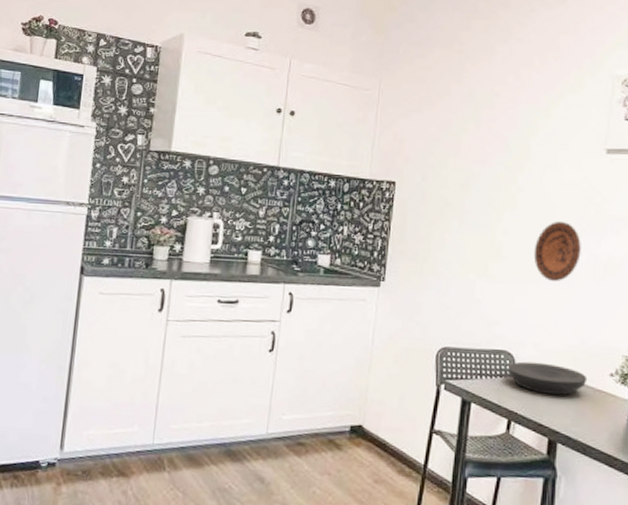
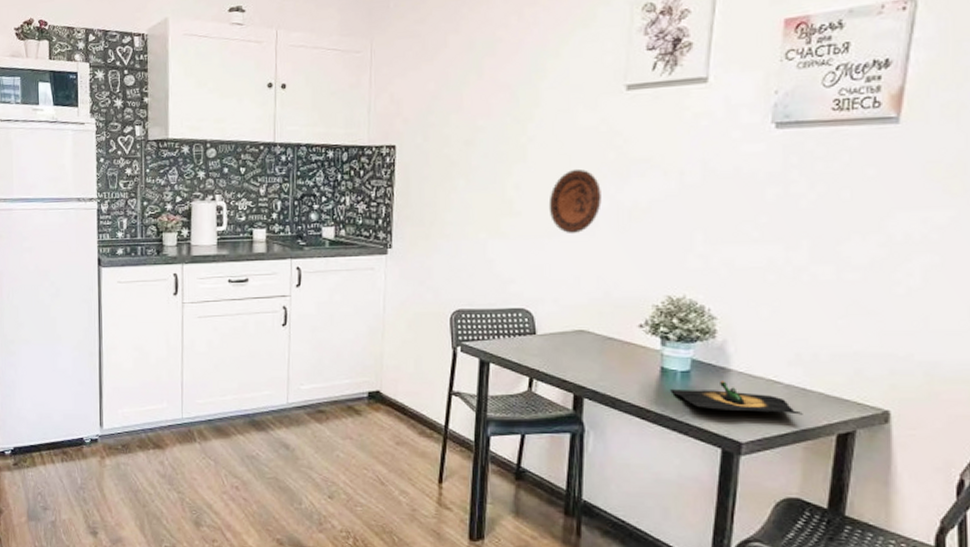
plate: present [508,361,588,396] -> none [527,318,614,351]

